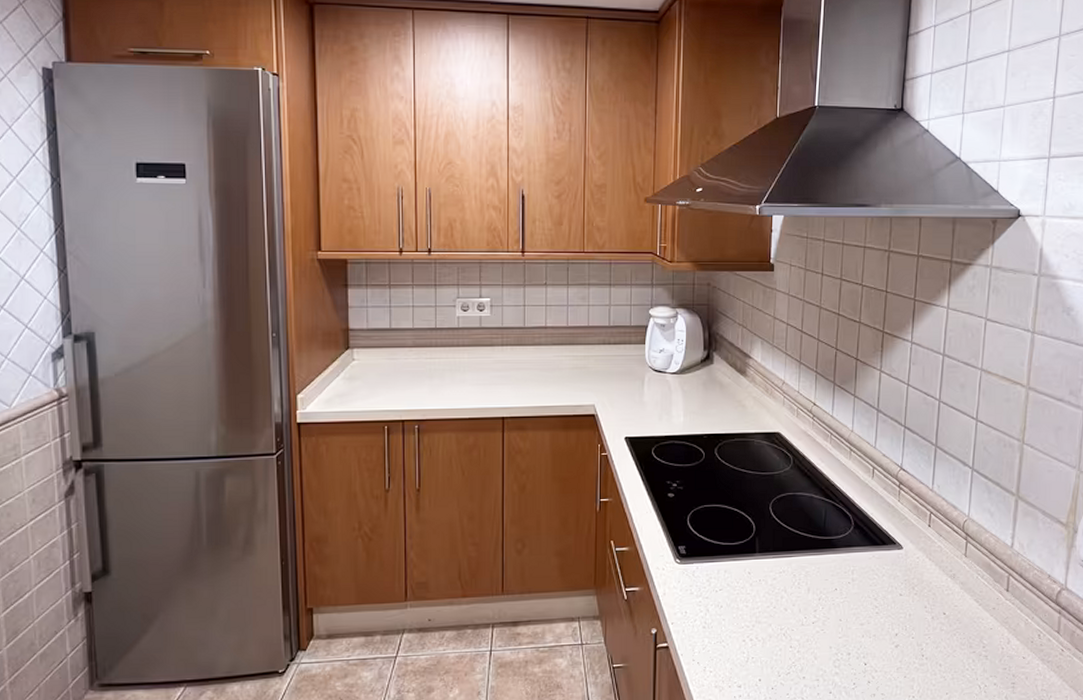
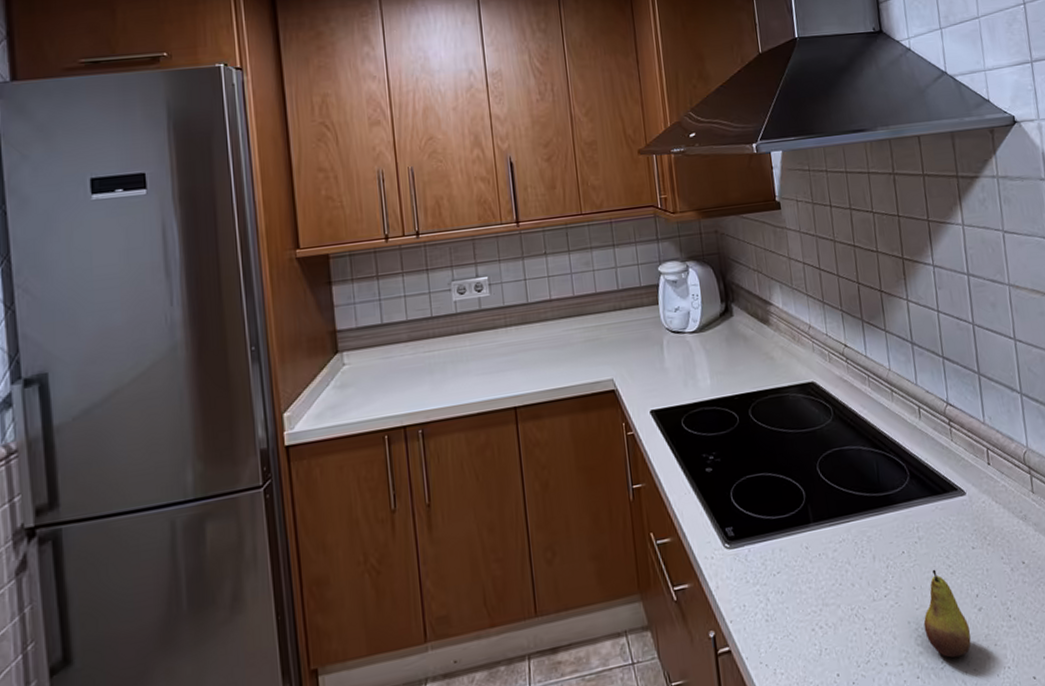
fruit: none [843,607,885,682] -> present [923,569,971,658]

